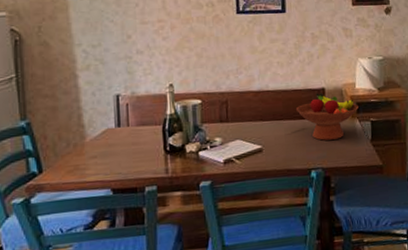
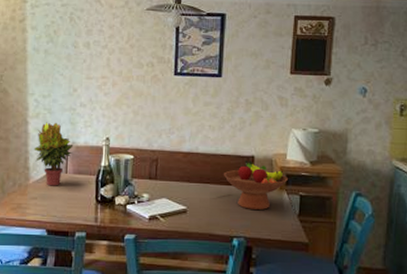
potted plant: none [87,73,134,142] -> present [33,122,74,186]

